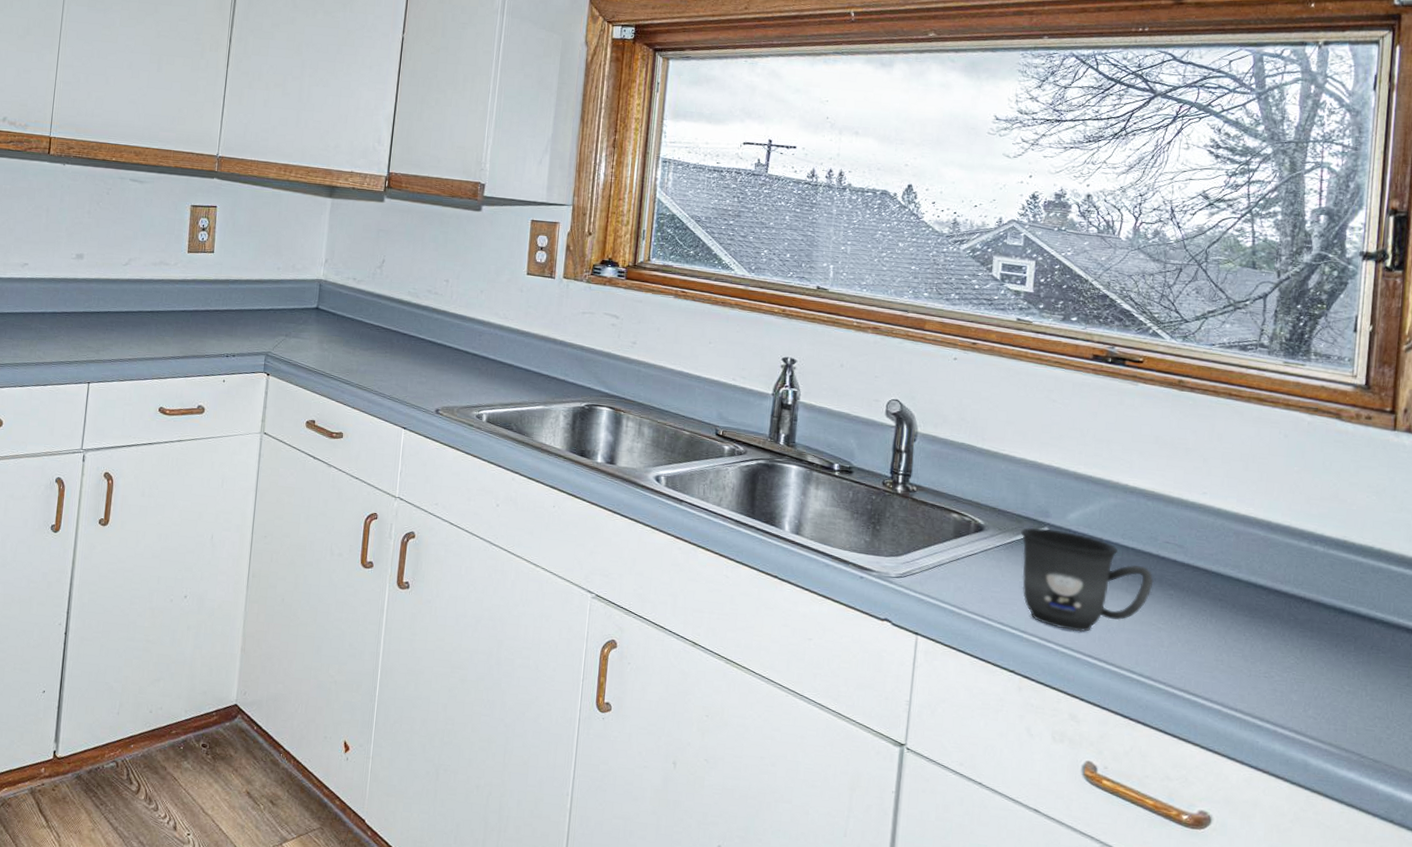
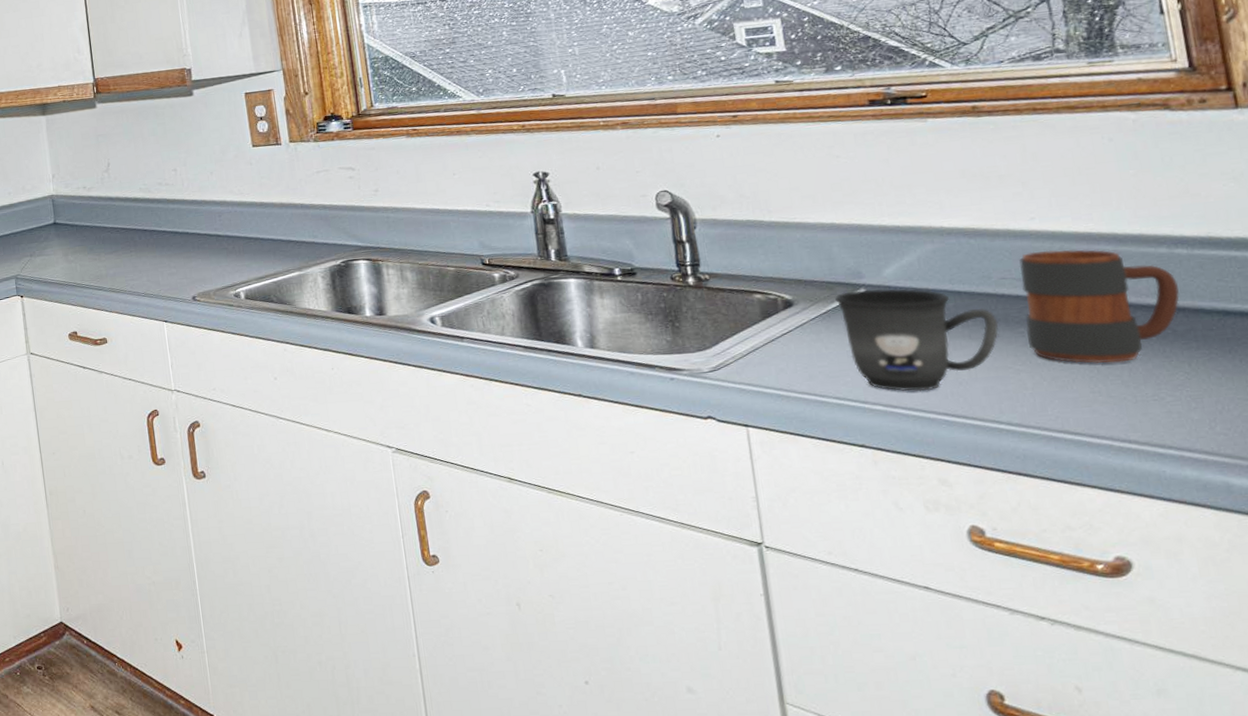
mug: none [1174,523,1309,638] -> present [1019,250,1180,363]

